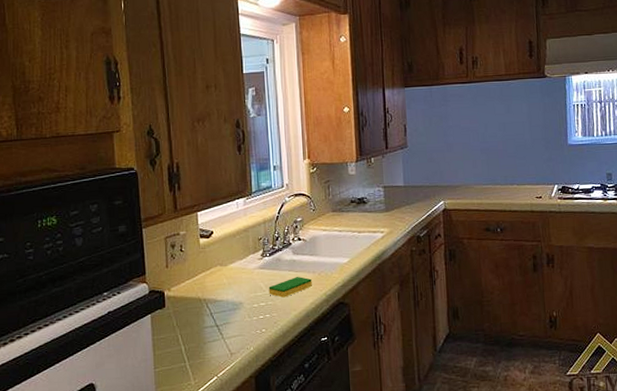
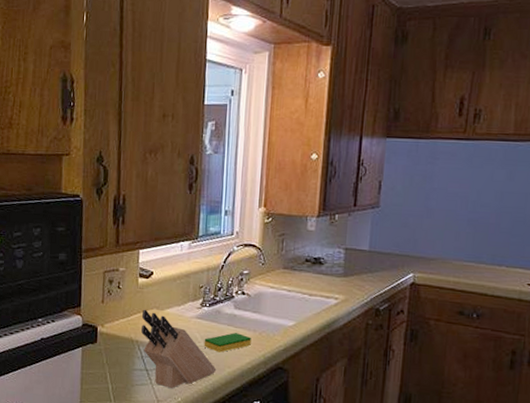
knife block: none [206,267,284,340] -> present [141,309,217,389]

